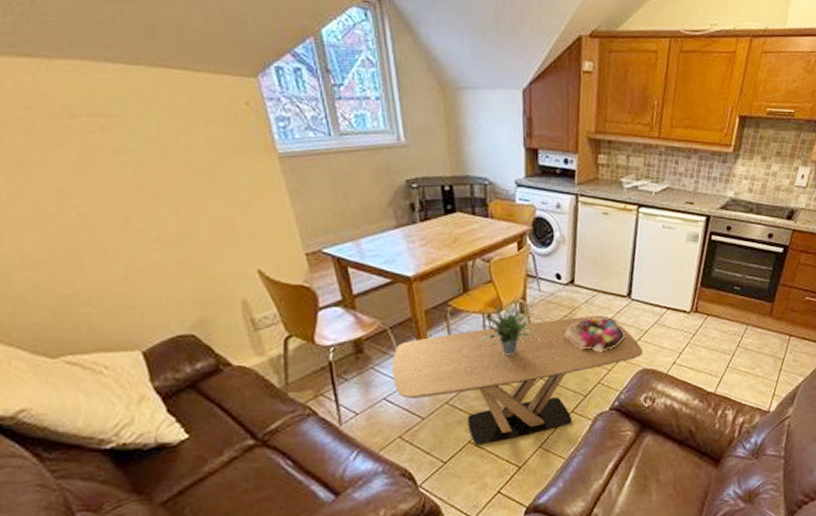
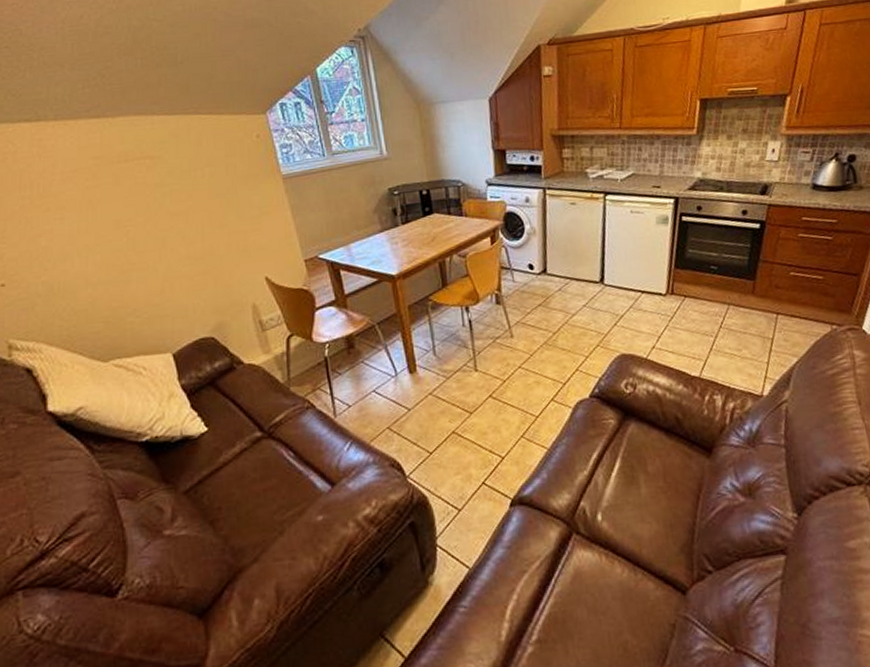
coffee table: present [391,316,643,445] -> none [379,302,621,435]
potted plant: present [478,289,538,356] -> none [457,280,515,346]
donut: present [564,317,626,352] -> none [540,304,602,339]

